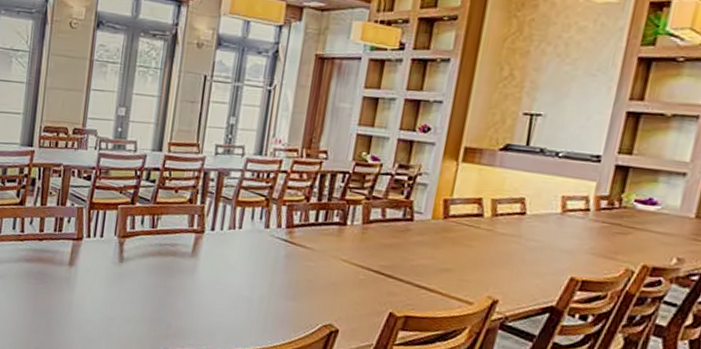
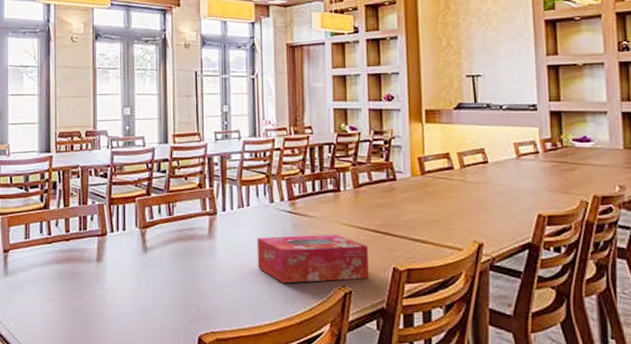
tissue box: none [239,262,366,321] -> present [257,234,369,284]

